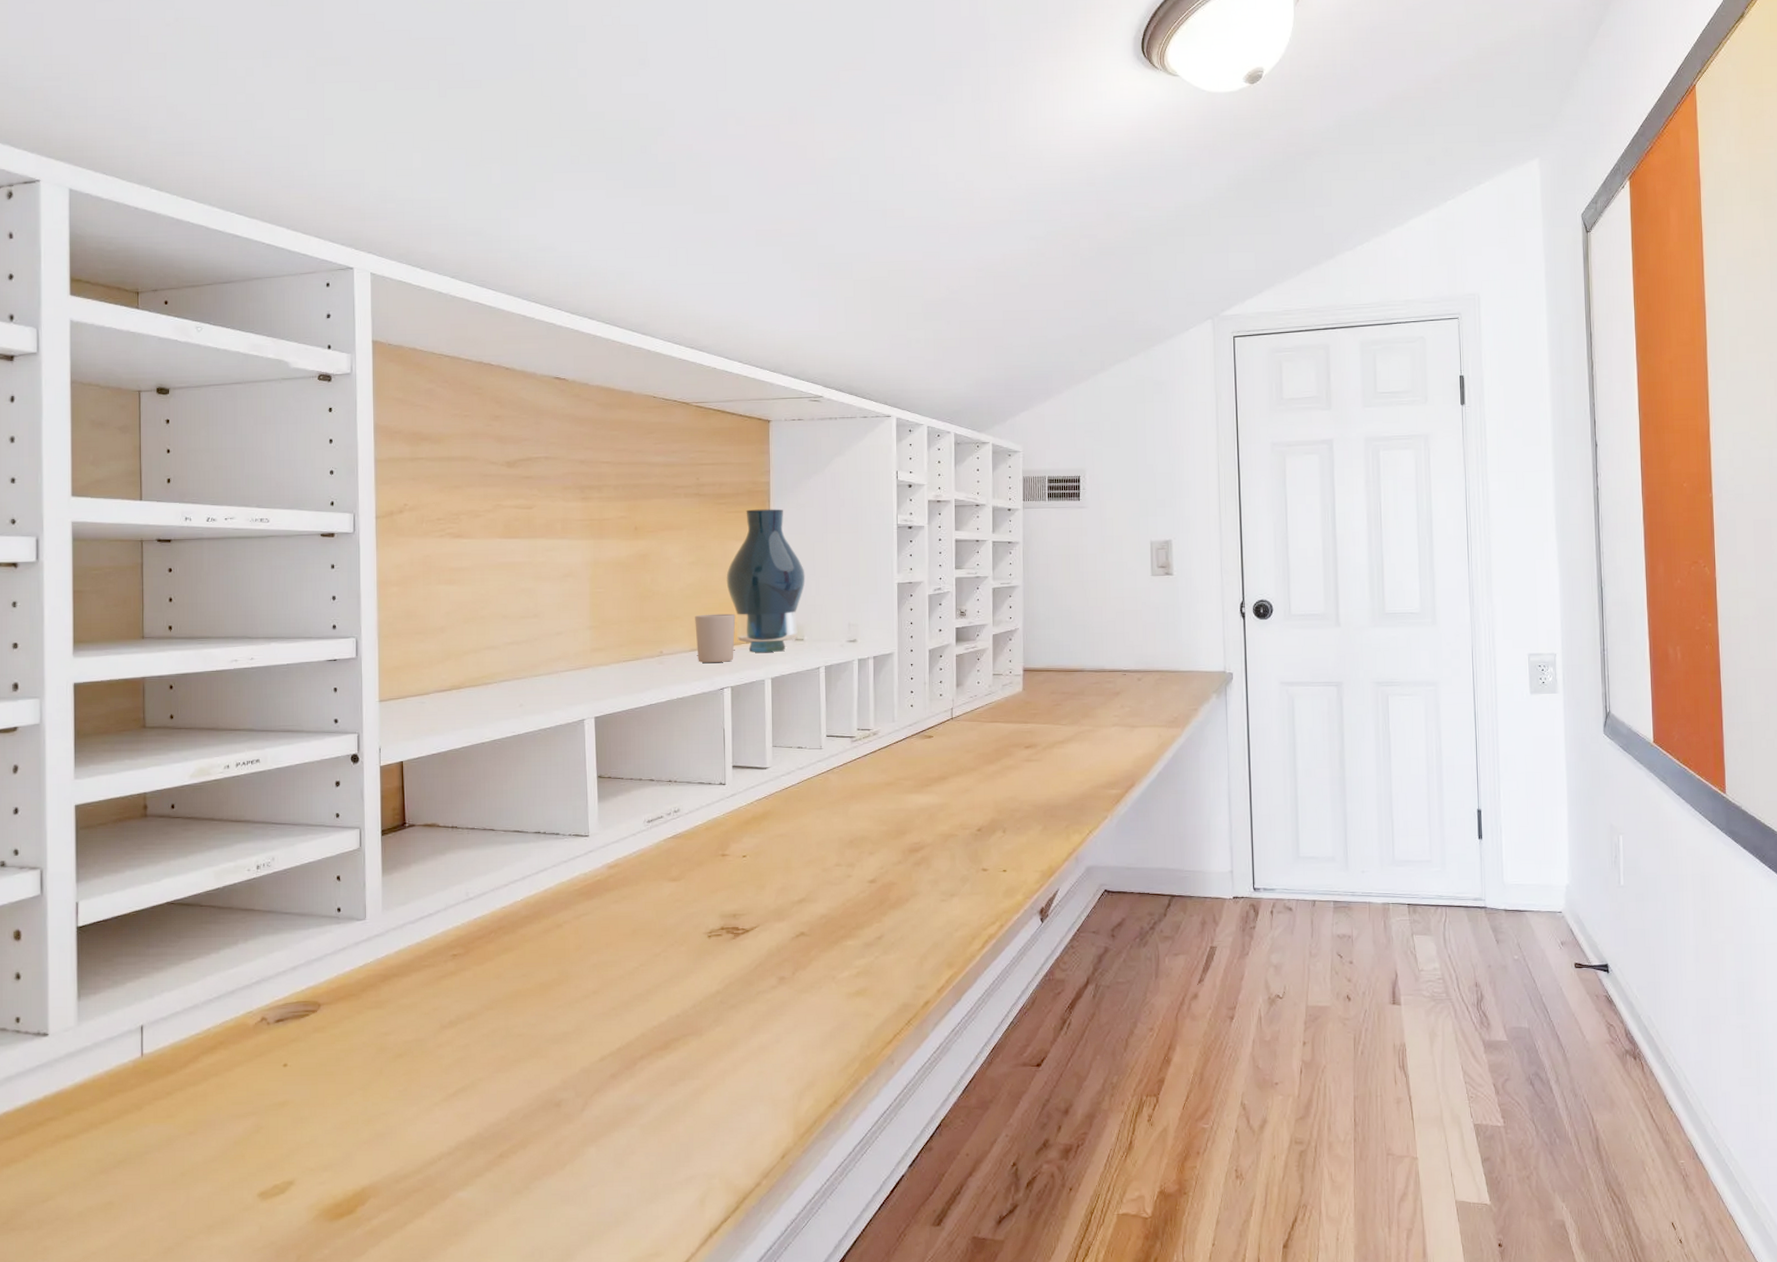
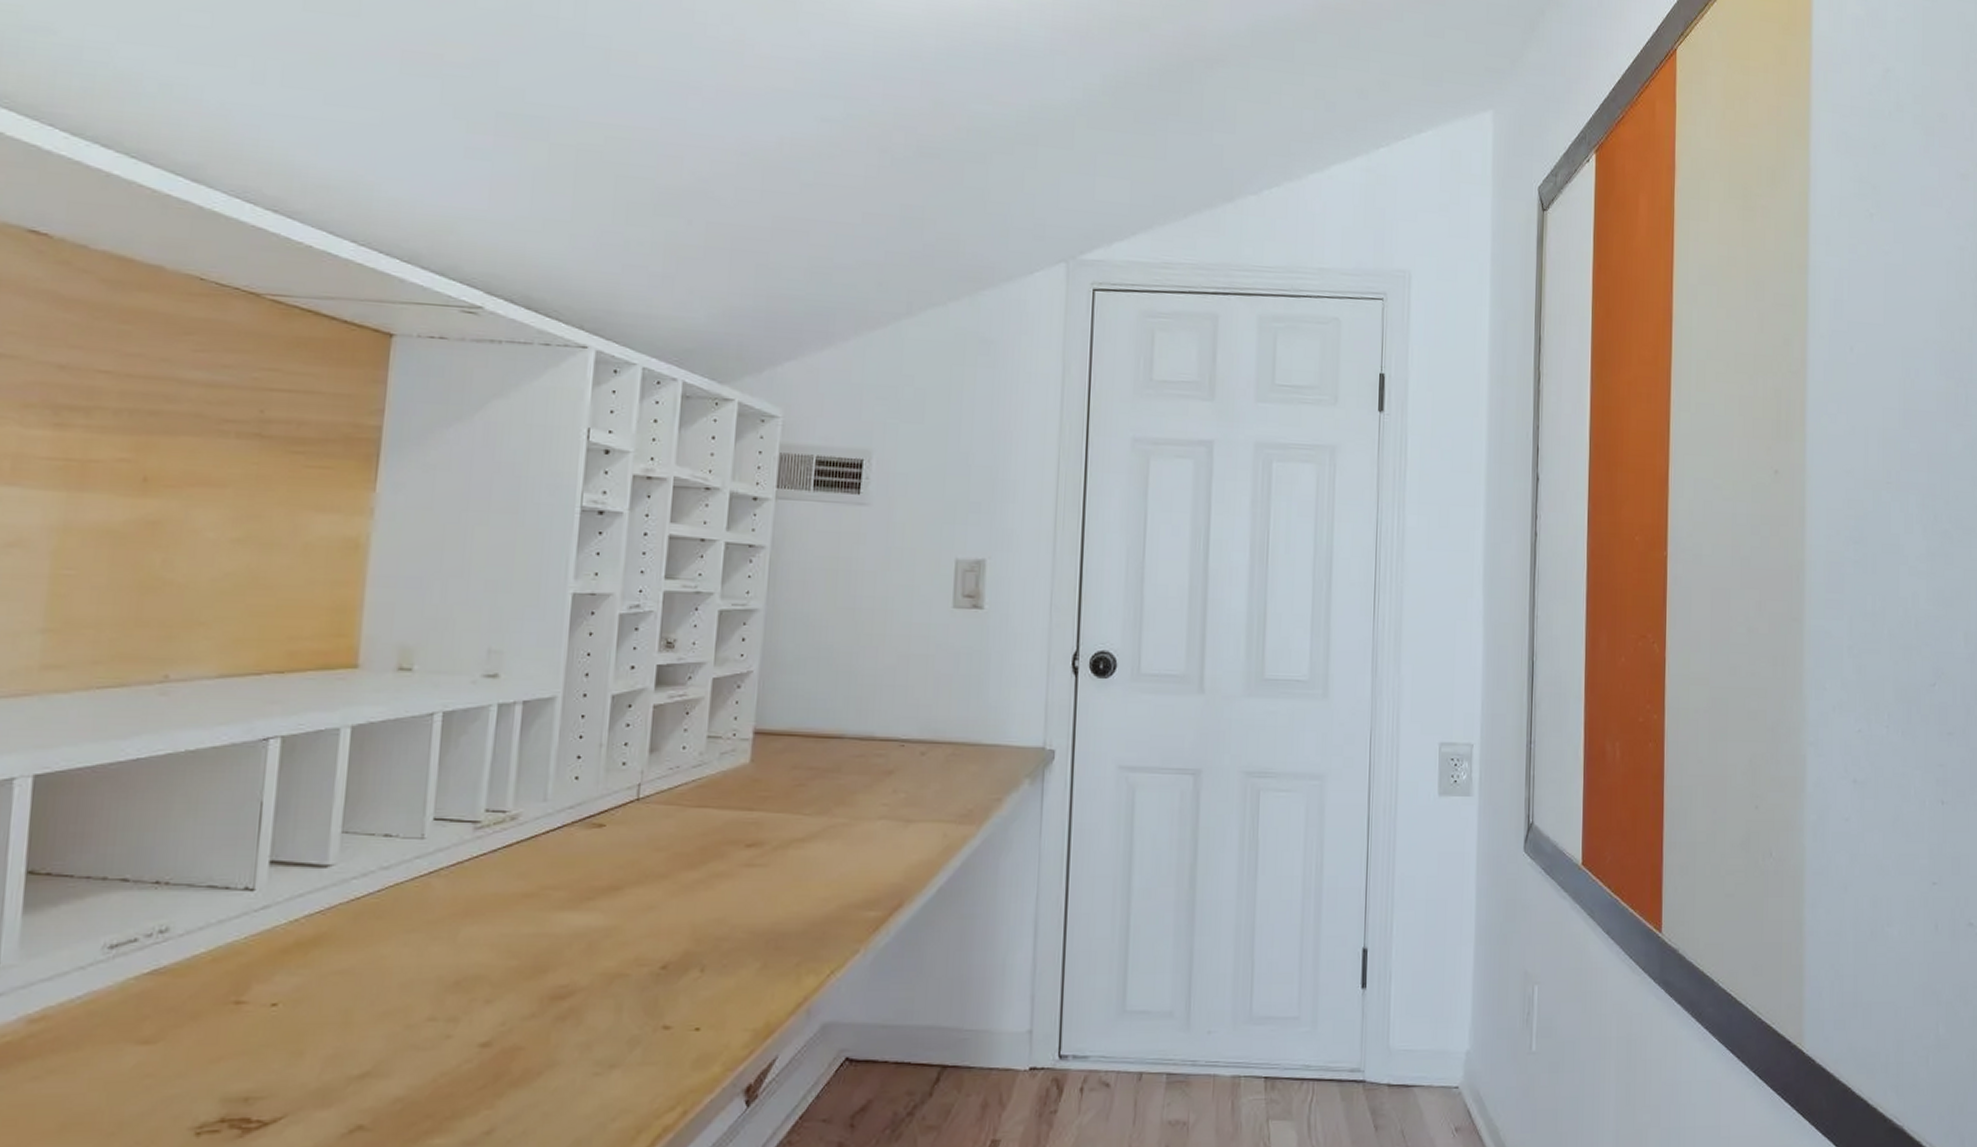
mug: present [695,613,736,663] -> none [229,621,302,698]
vase: present [726,509,805,653] -> none [291,465,426,686]

